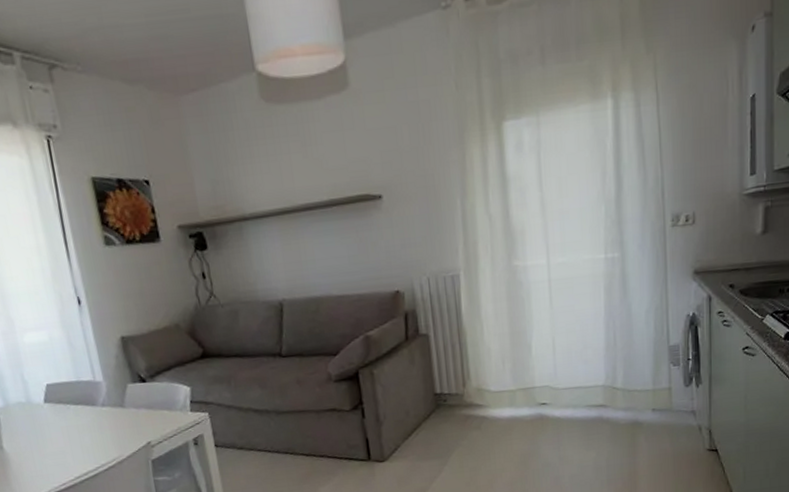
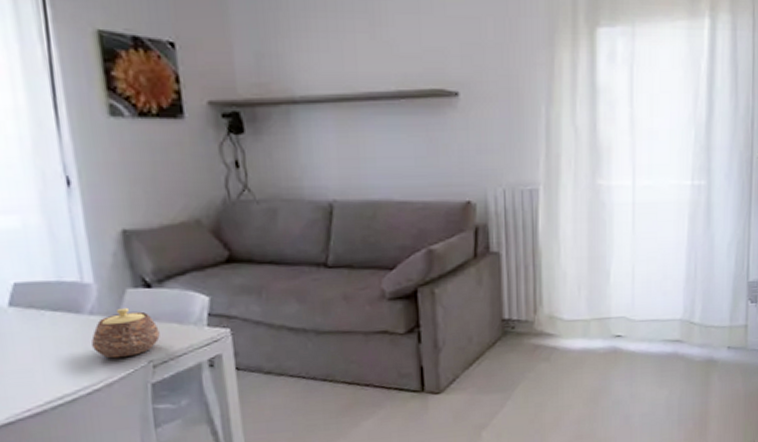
teapot: none [105,399,155,441] -> present [91,307,160,359]

